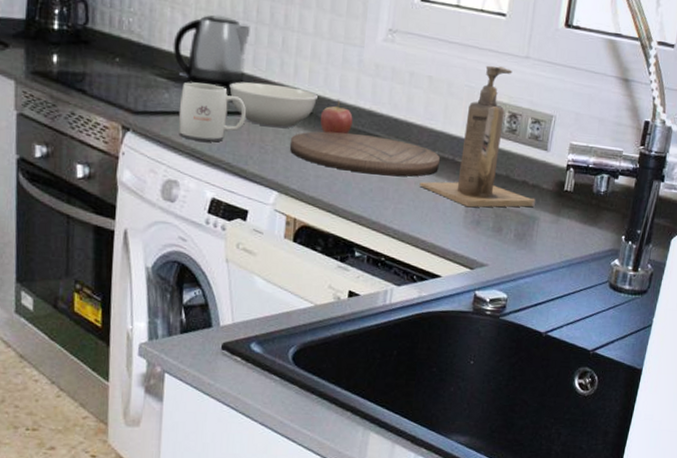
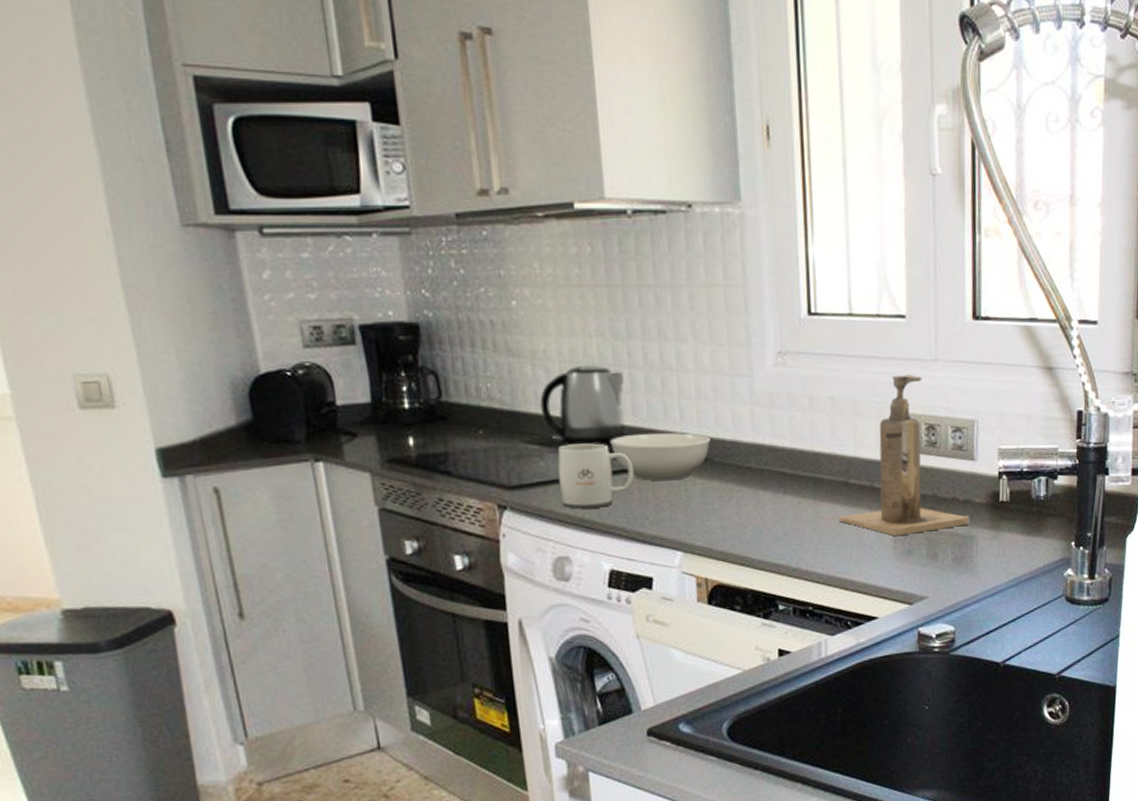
cutting board: present [289,131,440,177] -> none [687,473,857,517]
fruit: present [320,99,353,135] -> none [716,438,754,478]

